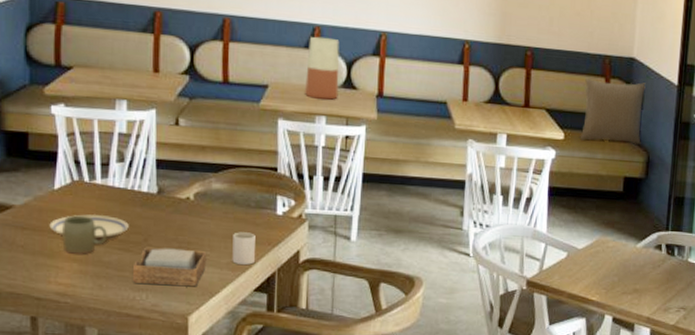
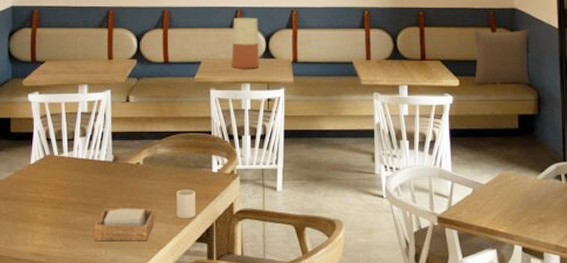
plate: present [49,214,129,241] -> none [27,183,90,206]
mug: present [62,215,107,254] -> none [37,185,73,218]

